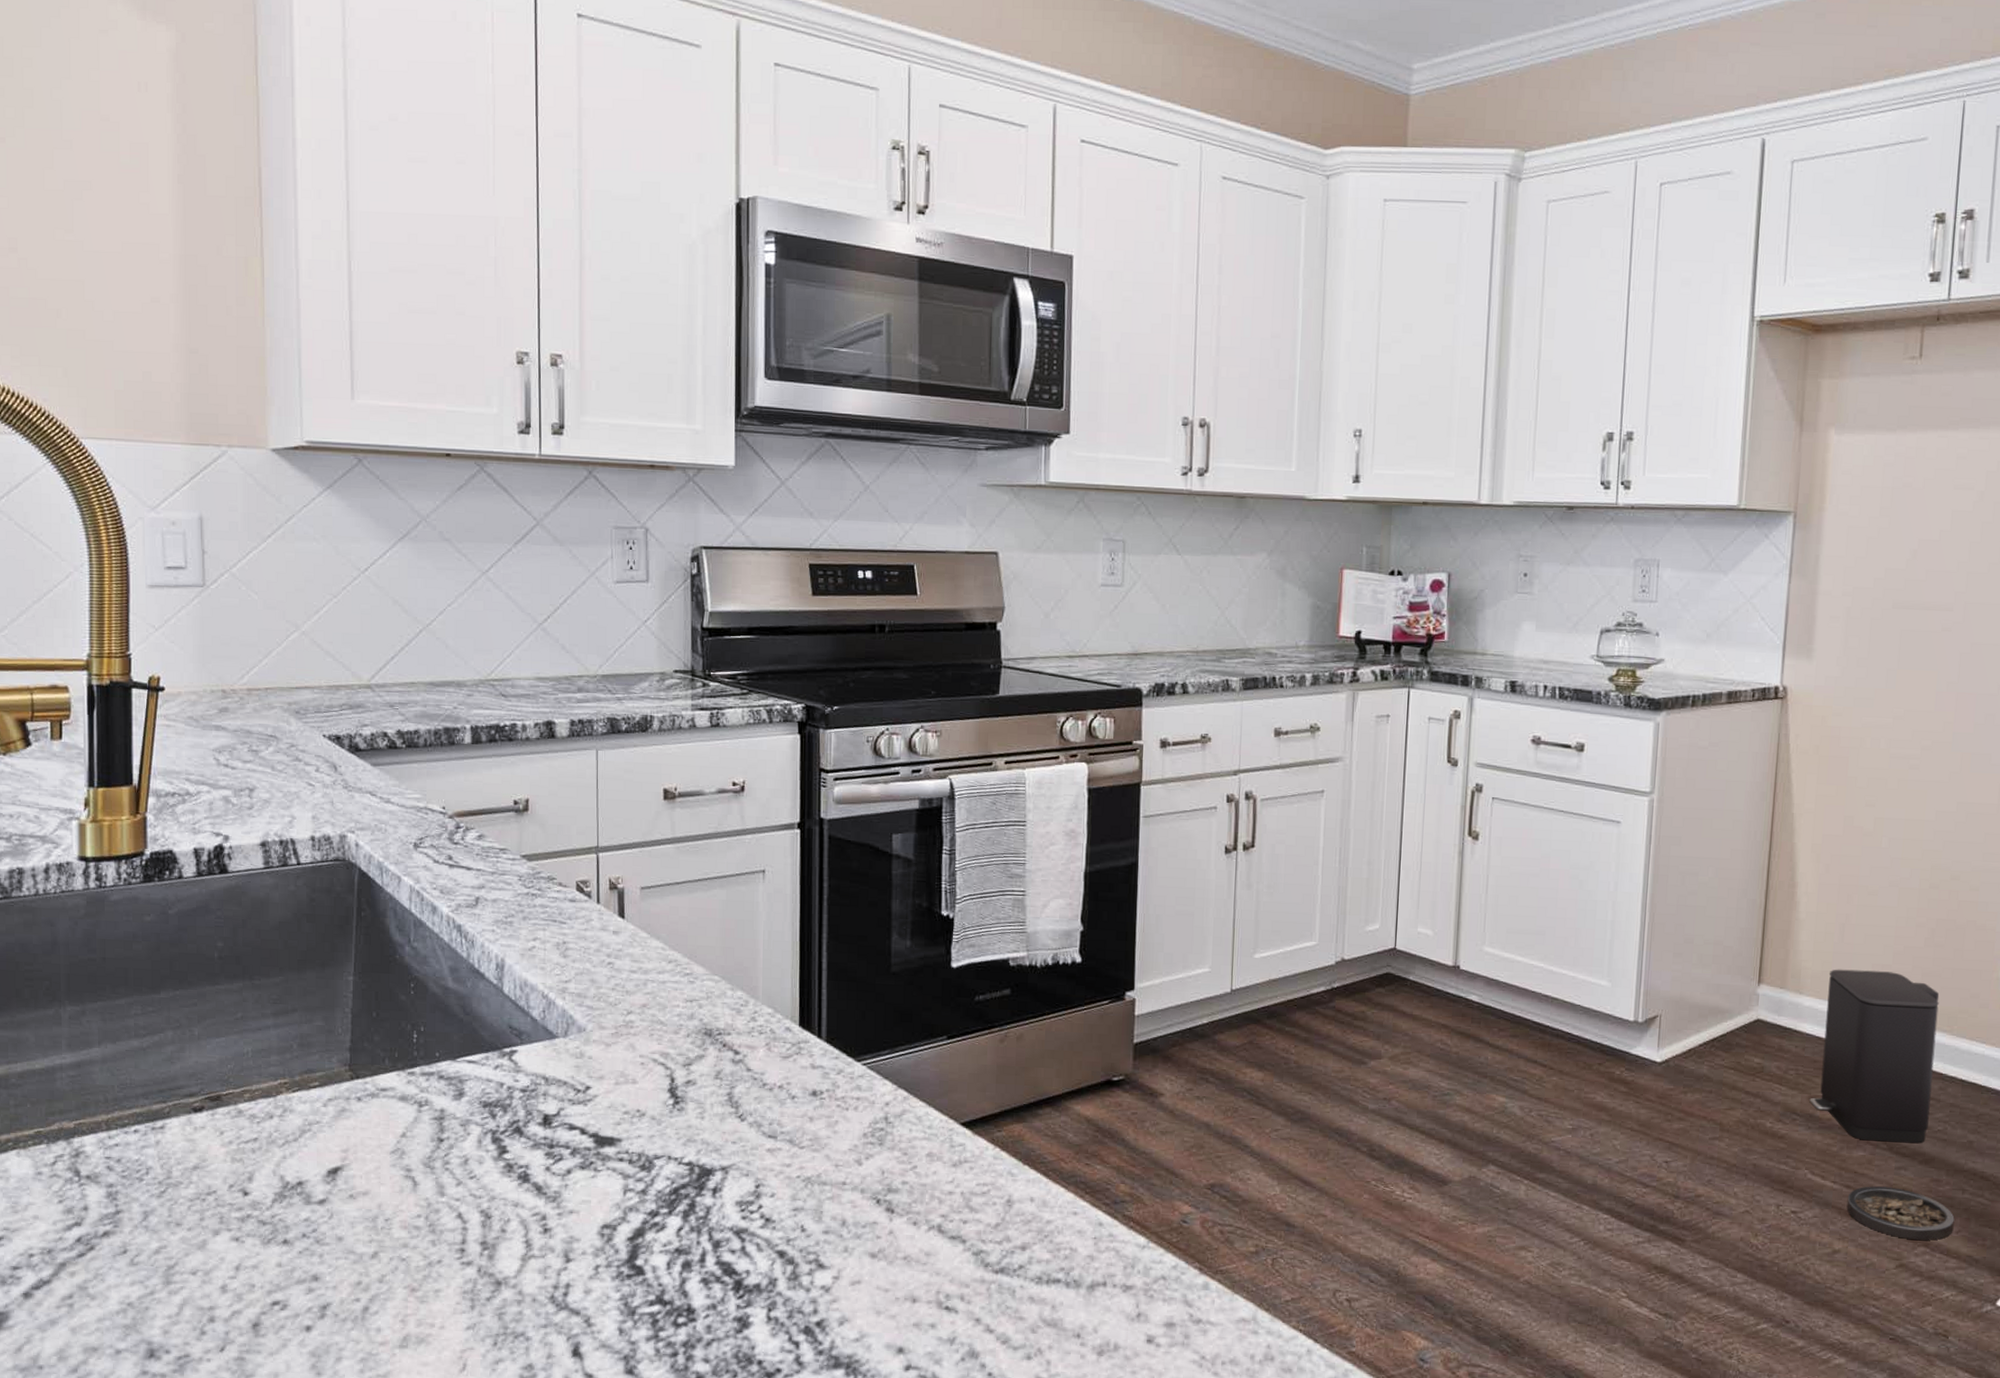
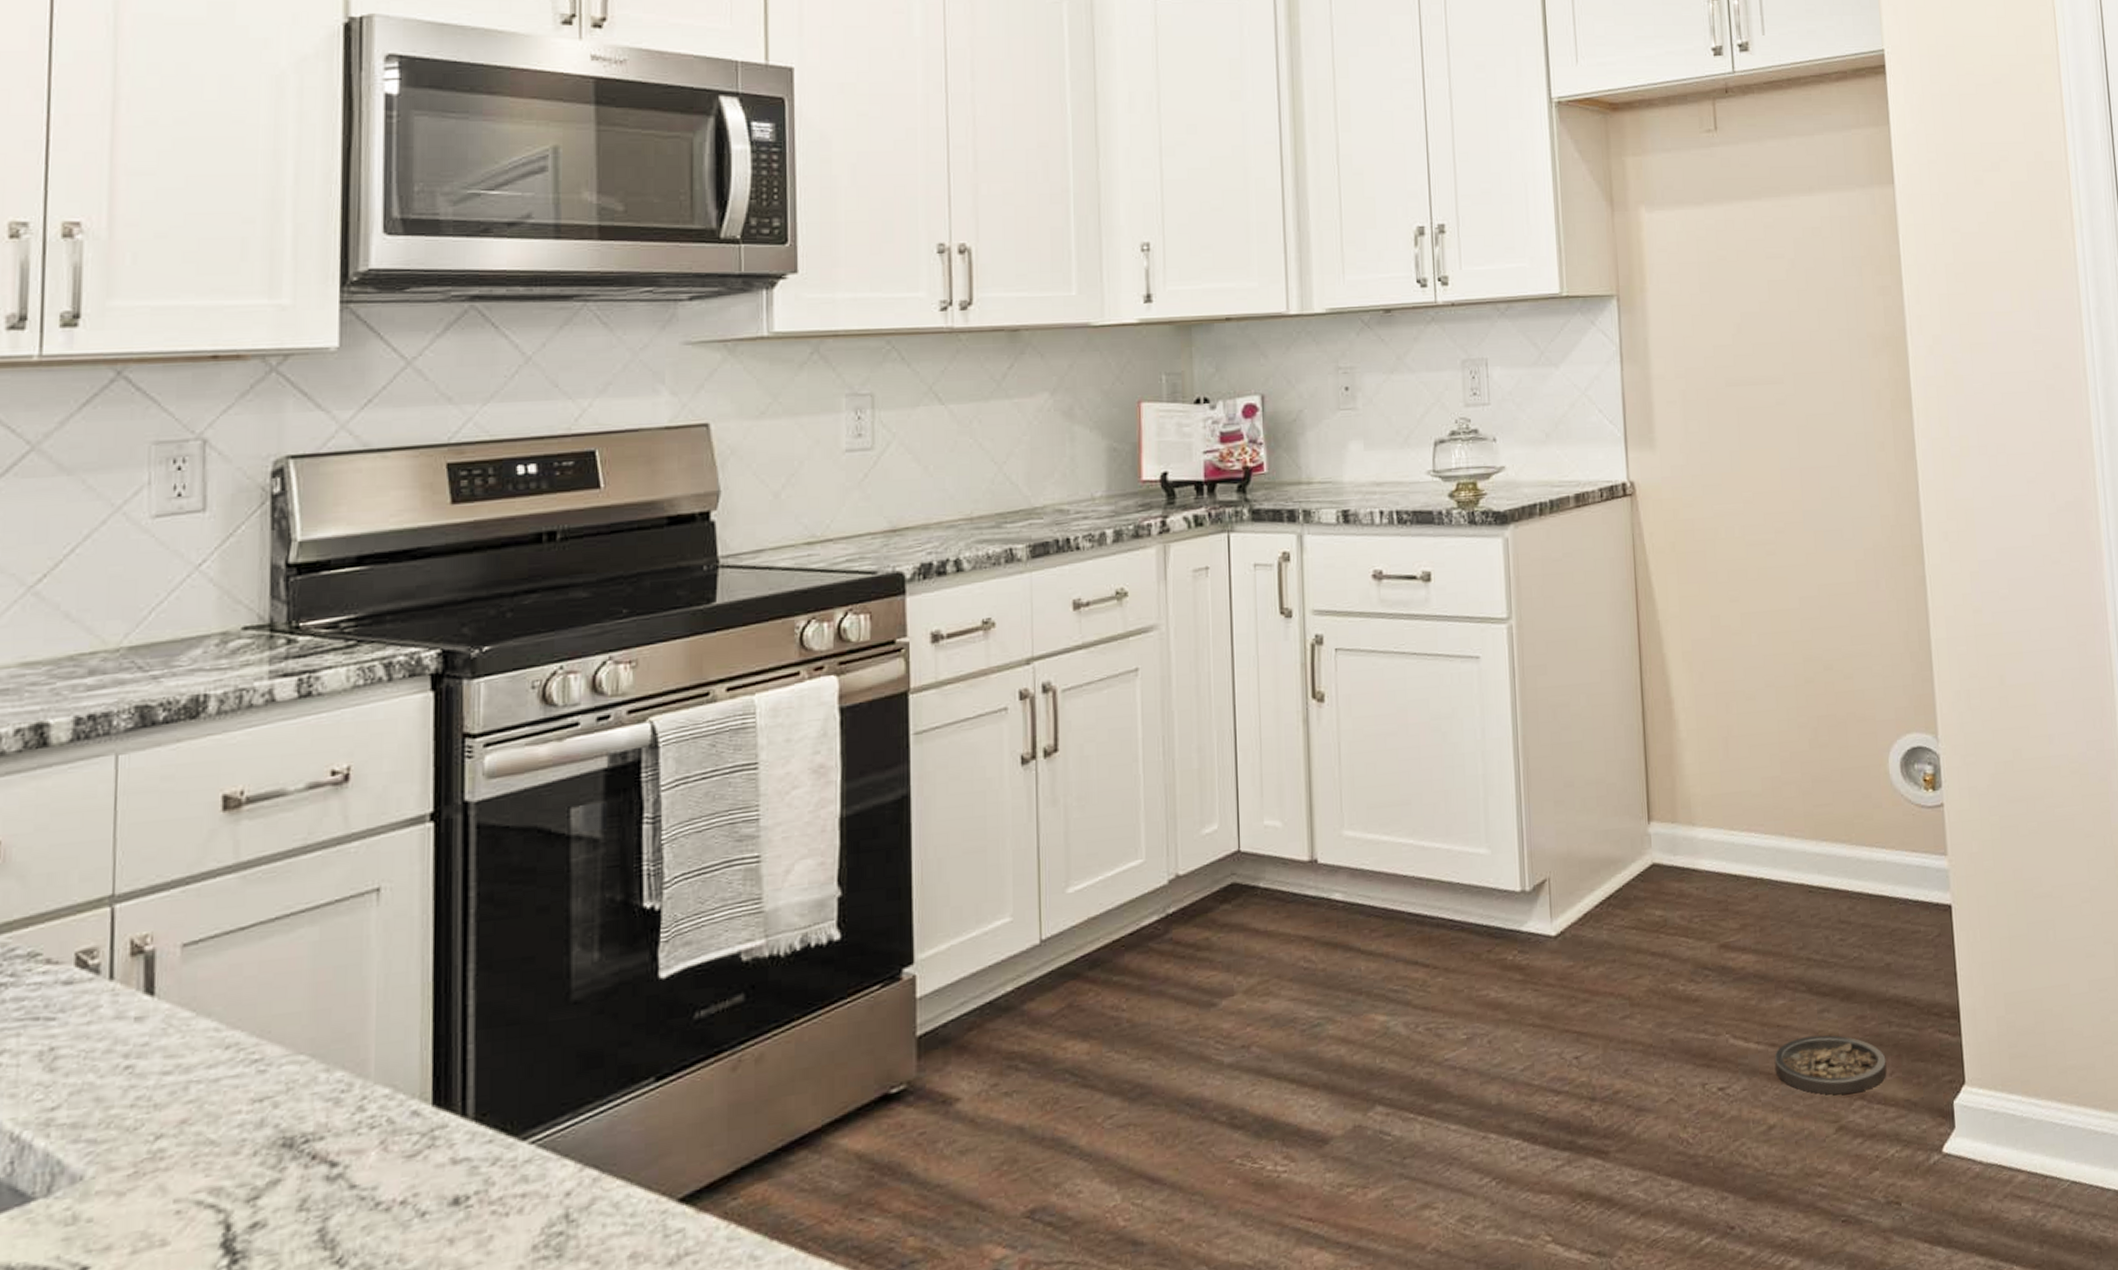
pedal bin: present [1809,969,1940,1143] -> none [1719,783,1844,986]

